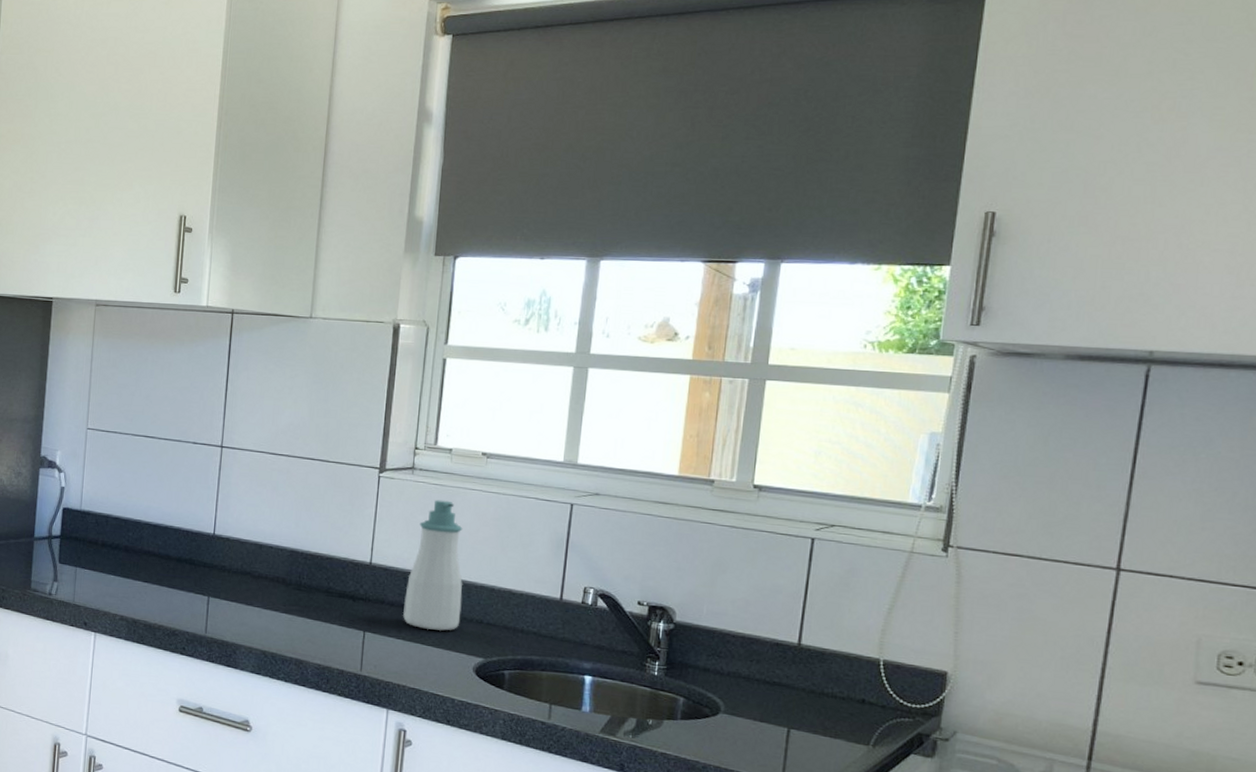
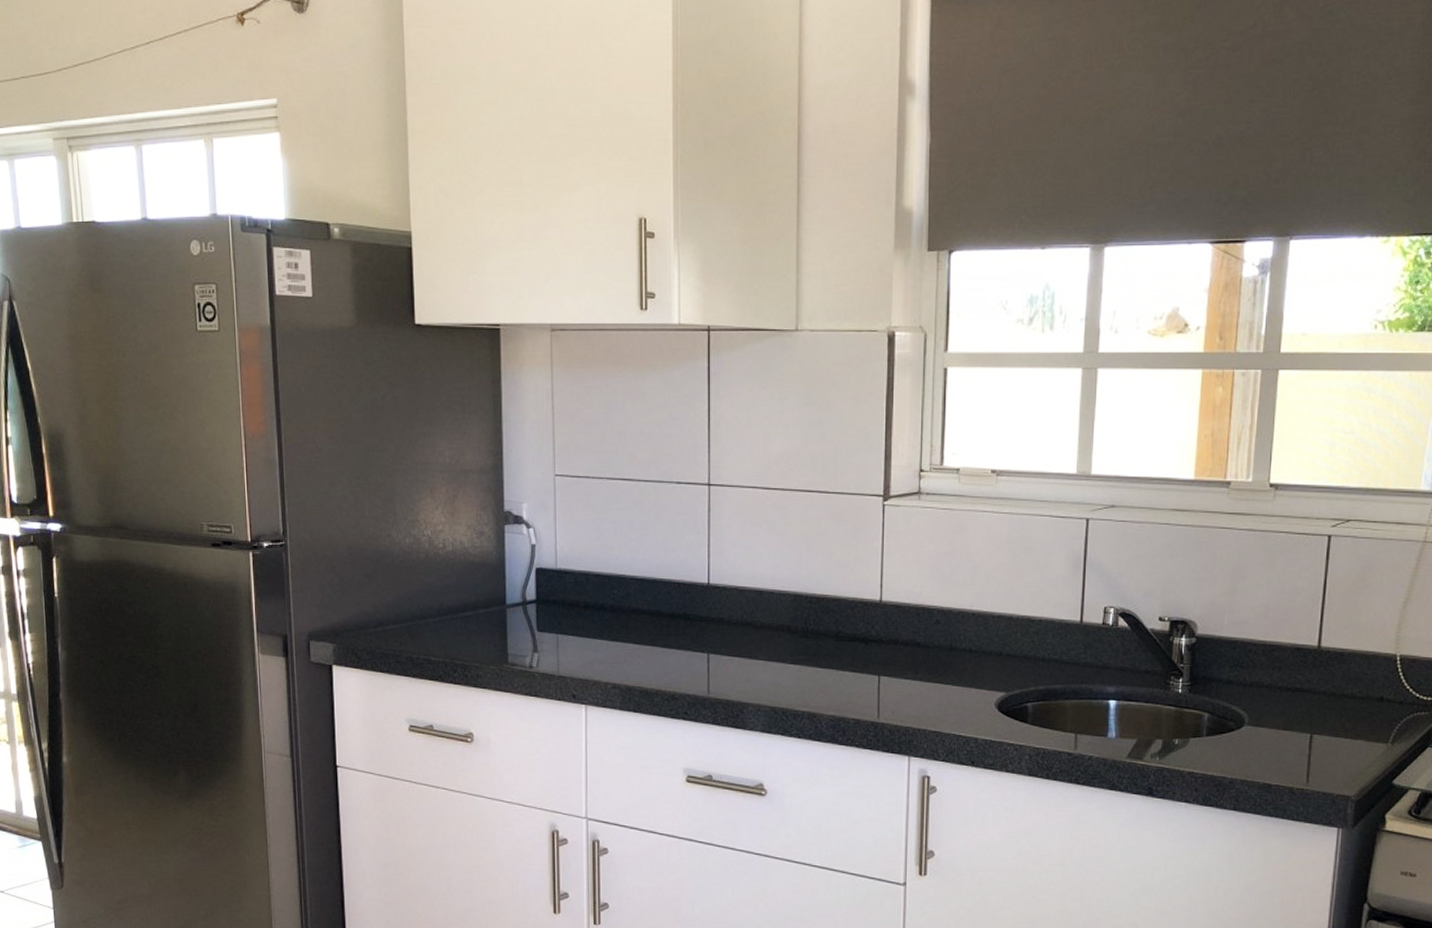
soap bottle: present [403,499,463,631] -> none [919,526,980,668]

